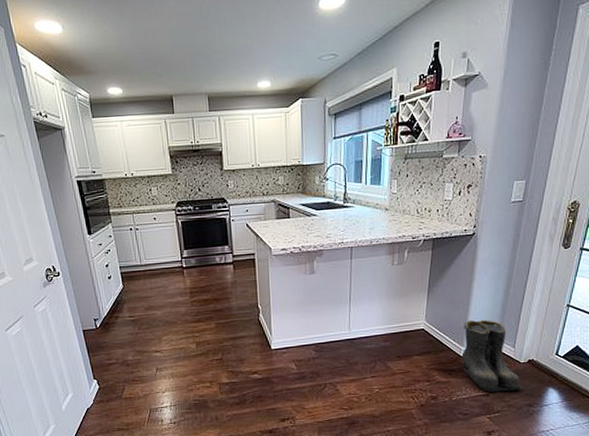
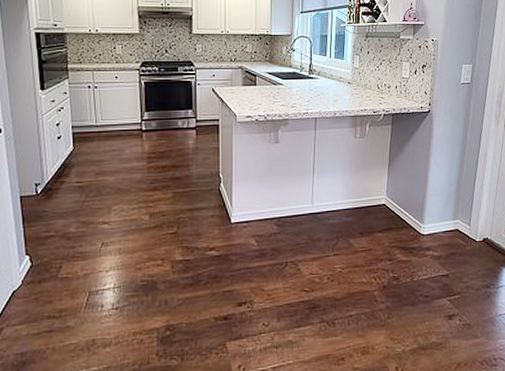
boots: present [461,320,525,392] -> none [421,196,481,272]

